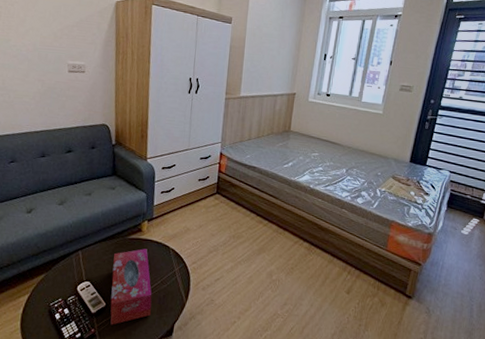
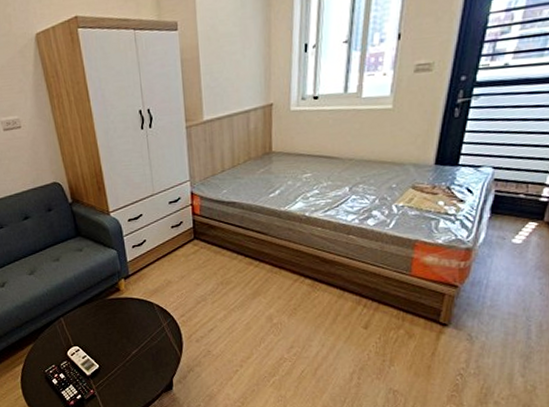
tissue box: present [110,248,152,325] -> none [97,308,147,385]

